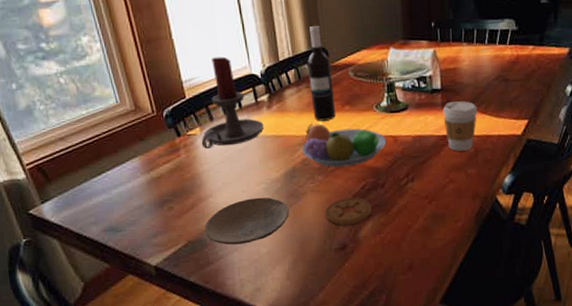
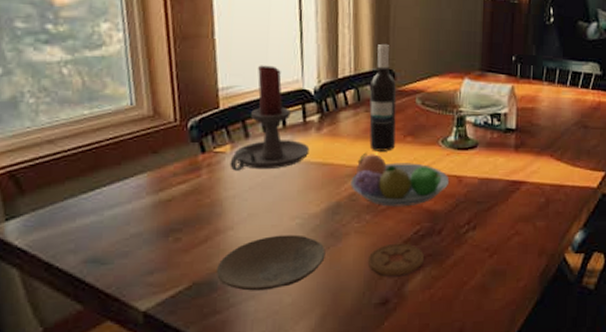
coffee cup: present [442,101,478,151] -> none [515,144,553,200]

